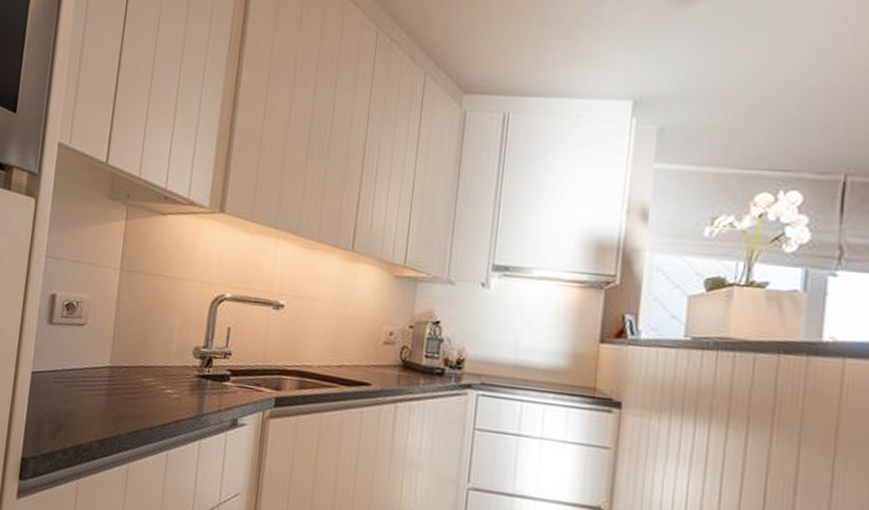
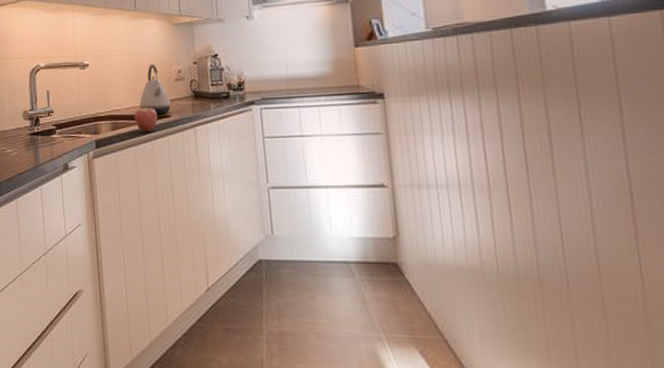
fruit: none [326,363,356,400] -> present [134,102,158,133]
kettle: none [336,318,374,382] -> present [139,64,171,115]

